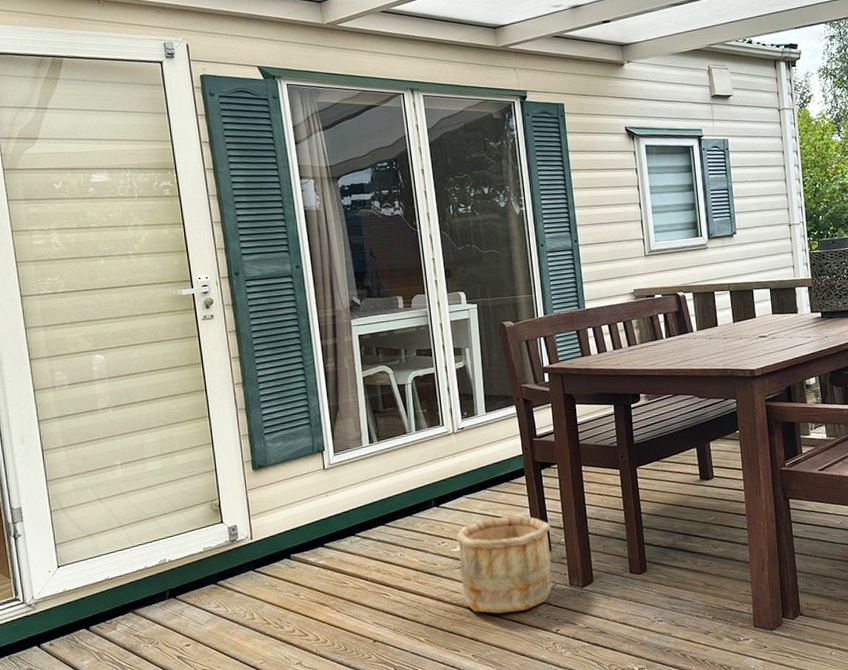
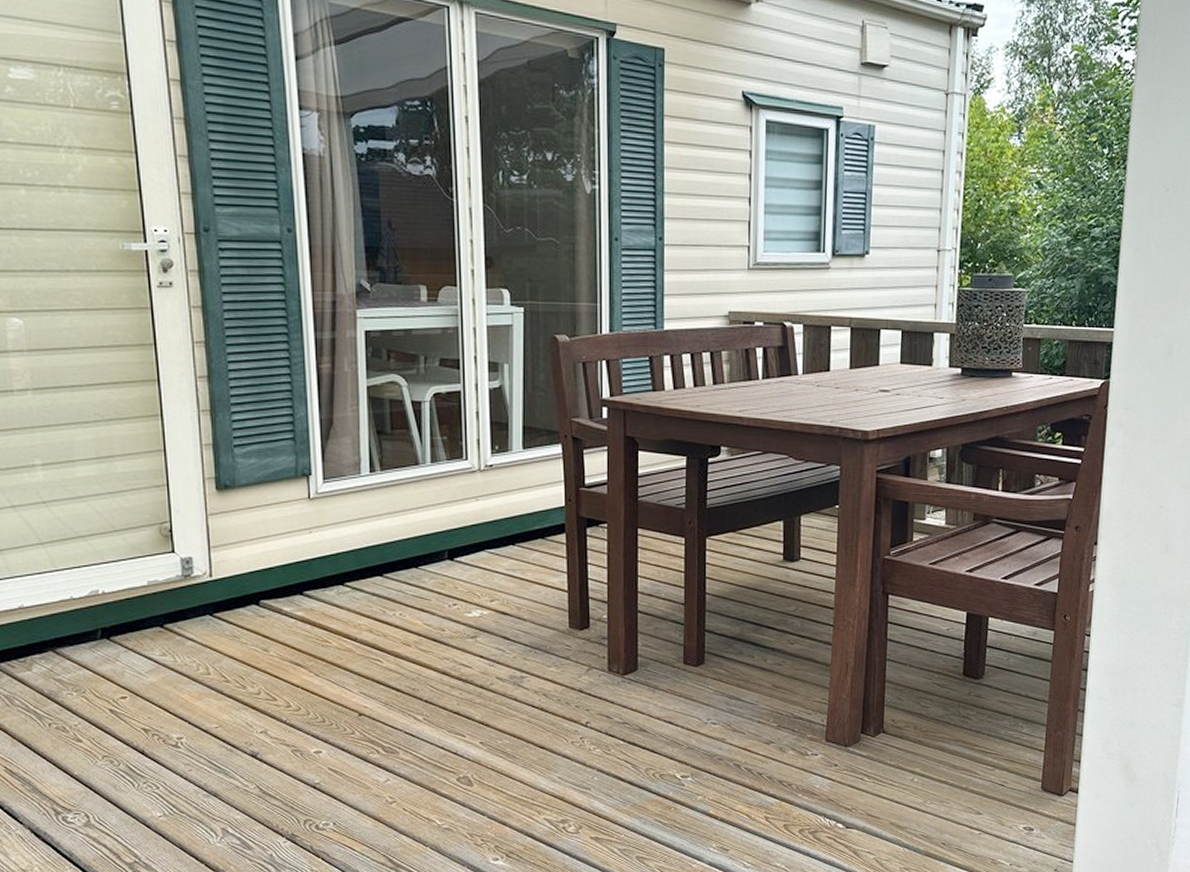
wooden bucket: present [455,516,552,614] -> none [471,581,592,697]

